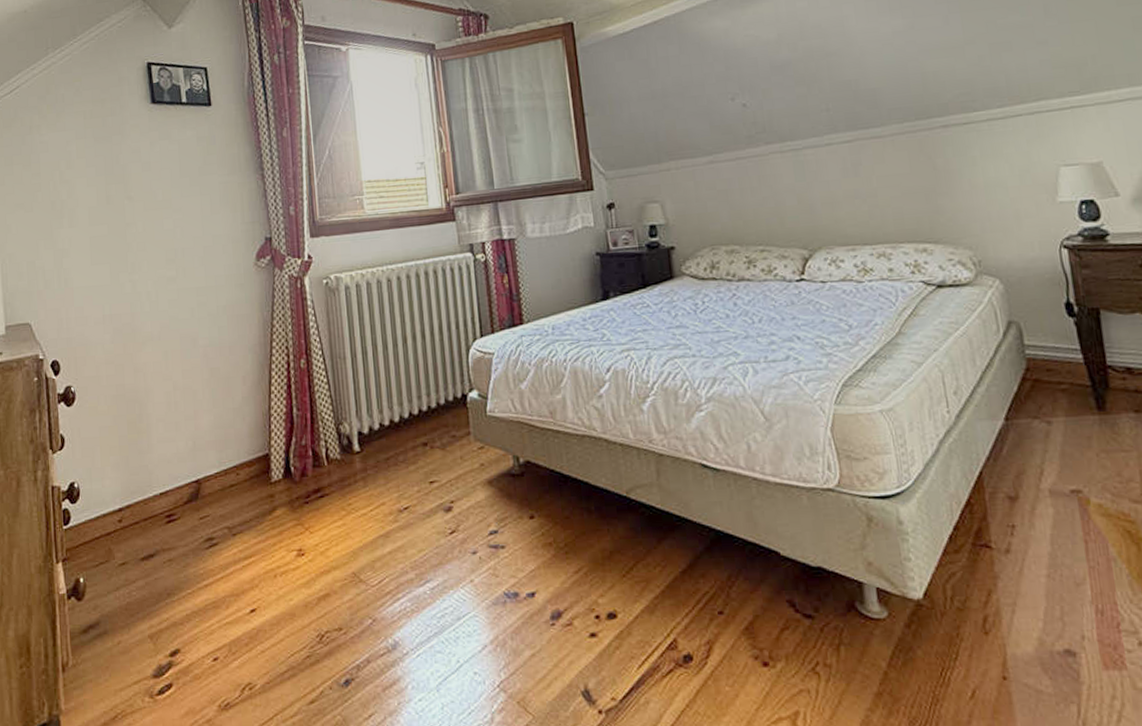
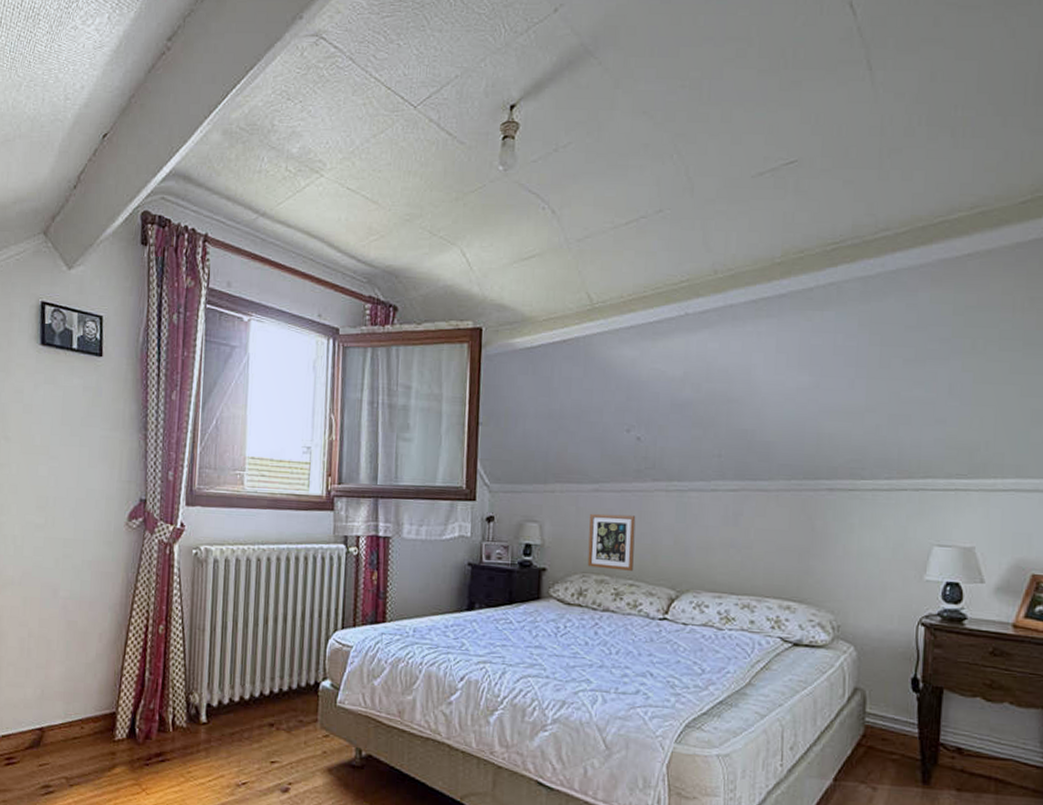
picture frame: none [709,181,761,239] -> present [587,513,636,571]

